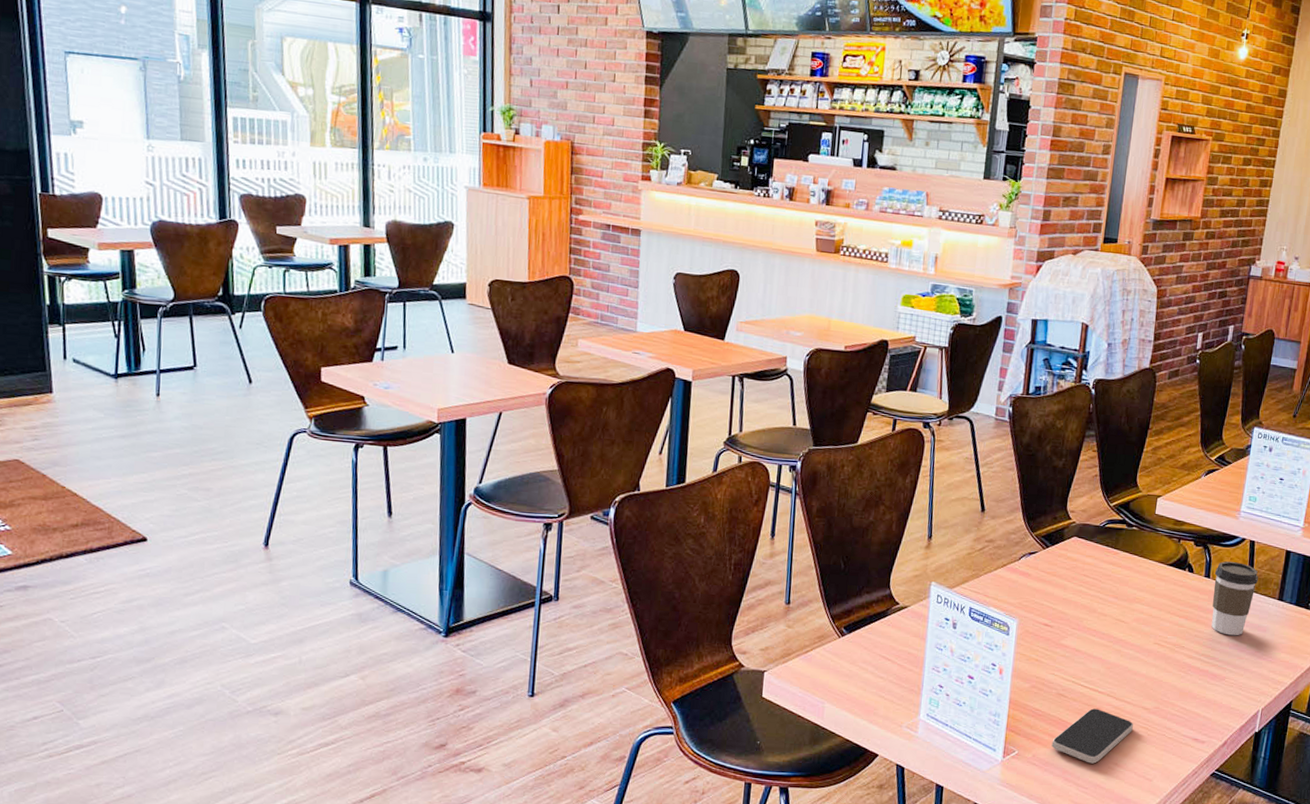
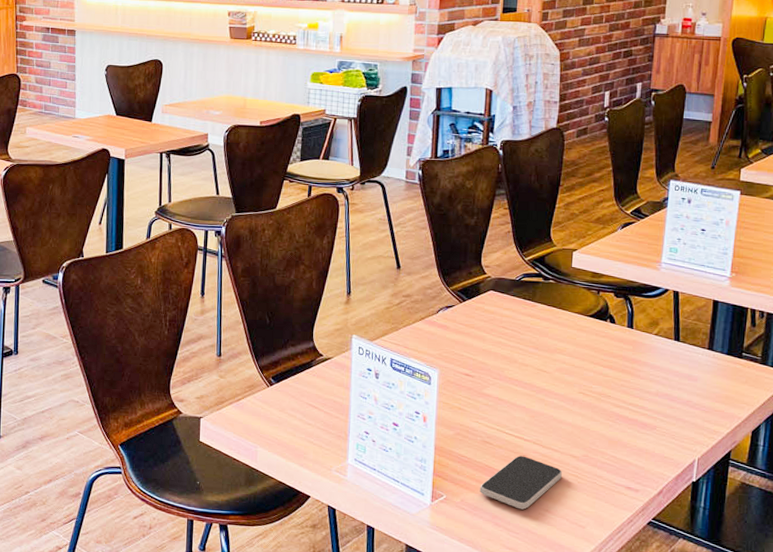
coffee cup: present [1211,561,1258,636] -> none [637,312,685,386]

